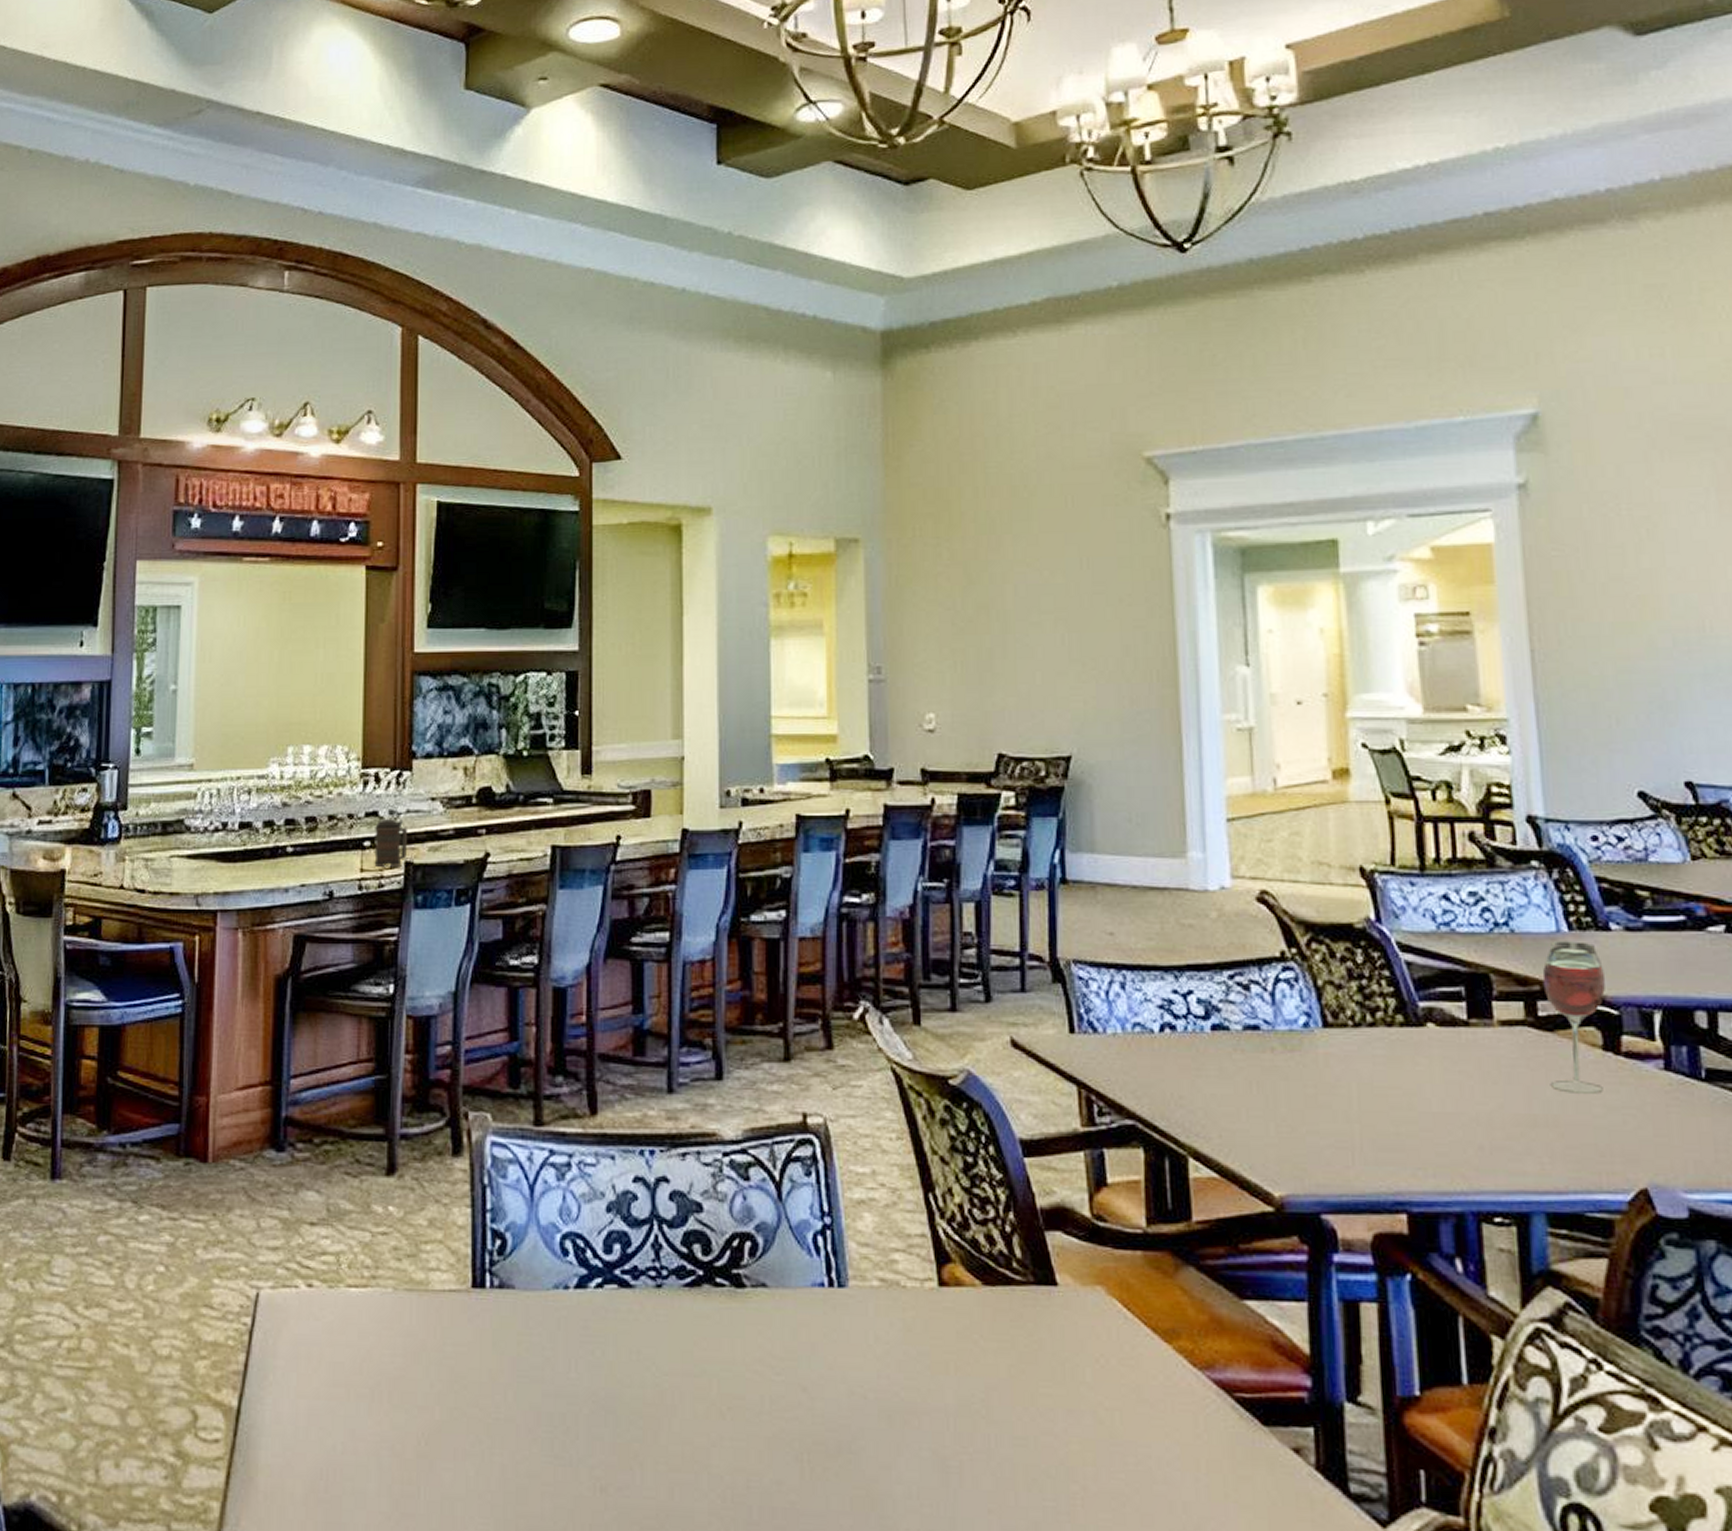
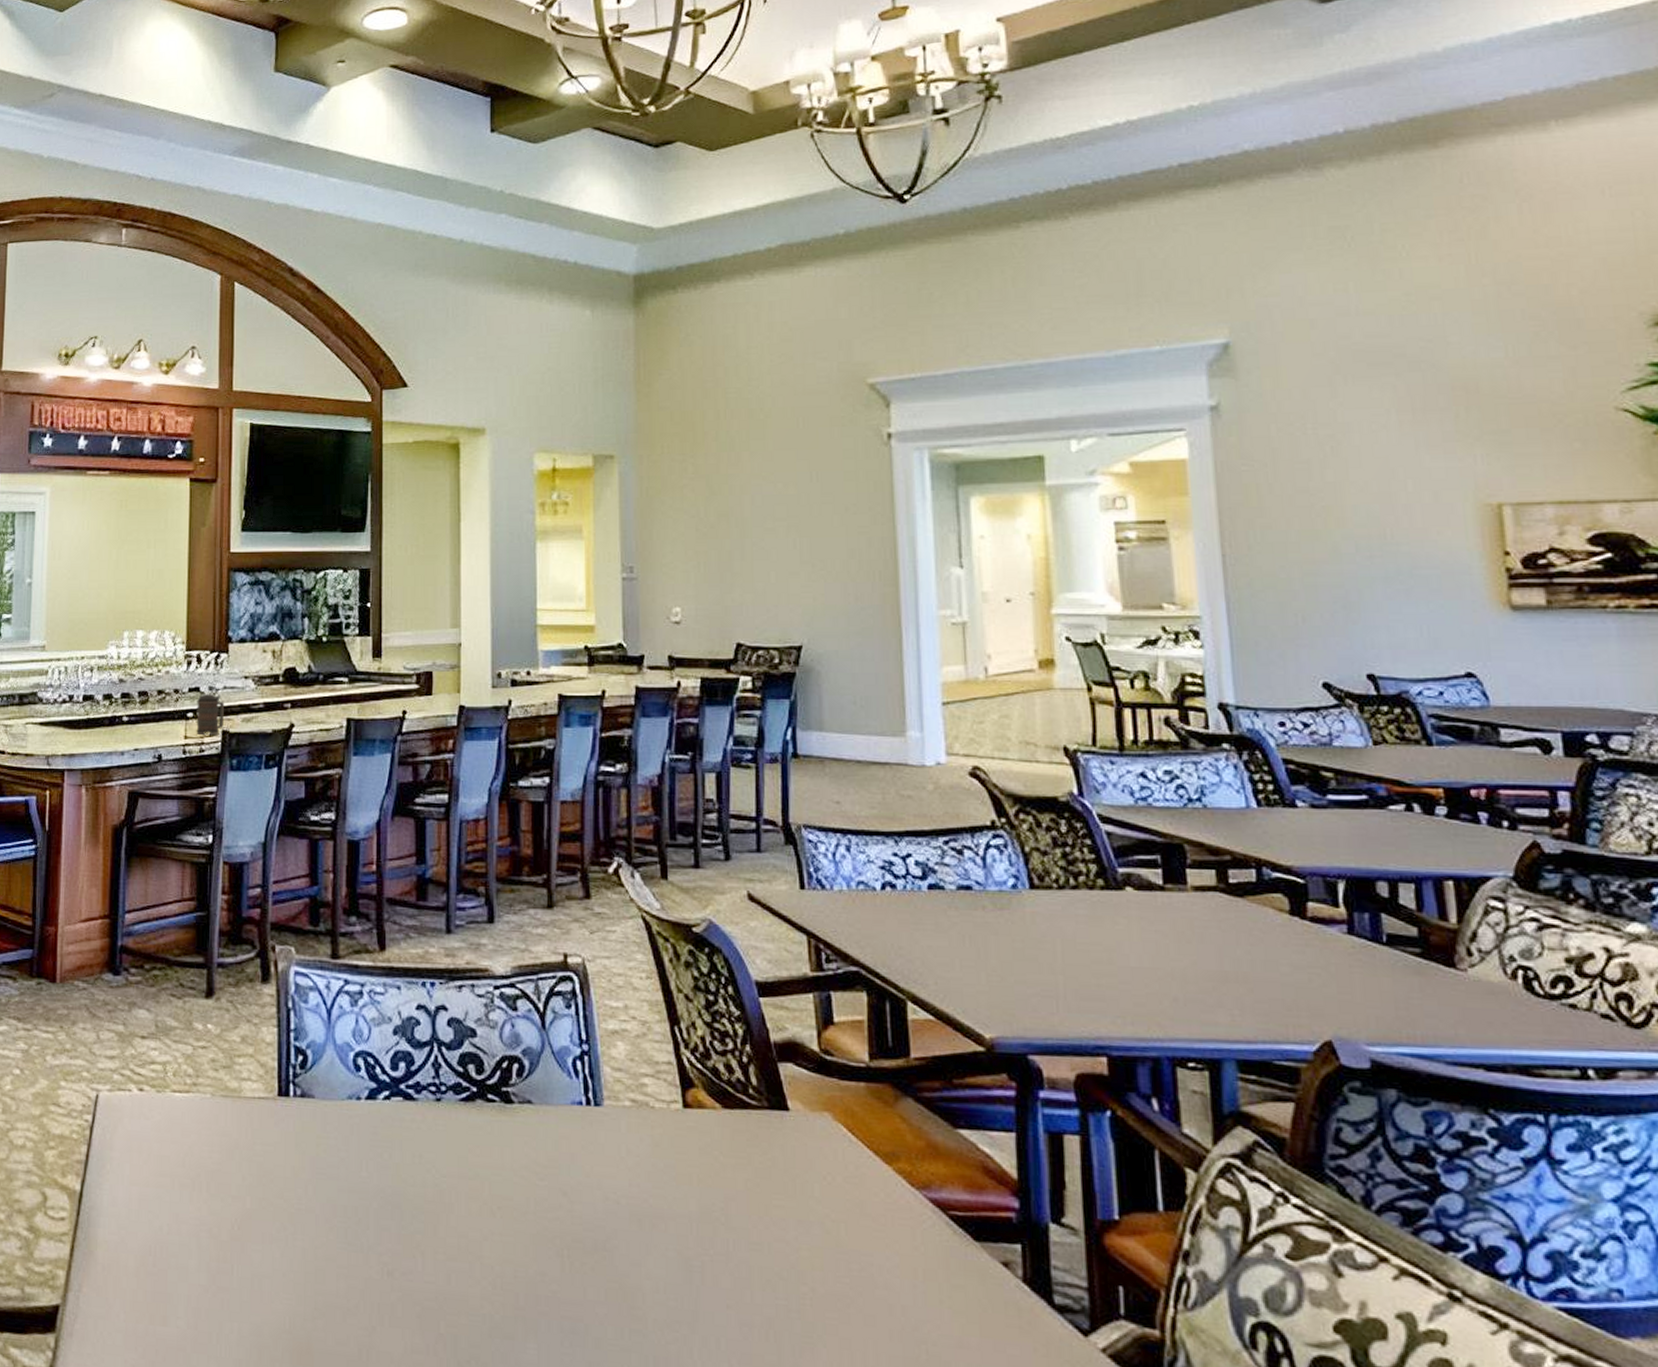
wineglass: present [1542,941,1605,1095] -> none [1233,816,1292,955]

